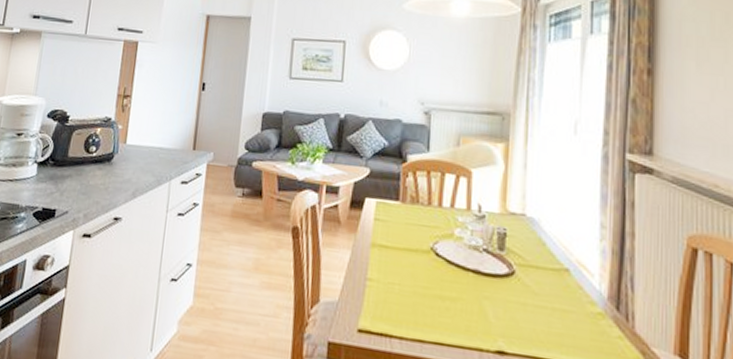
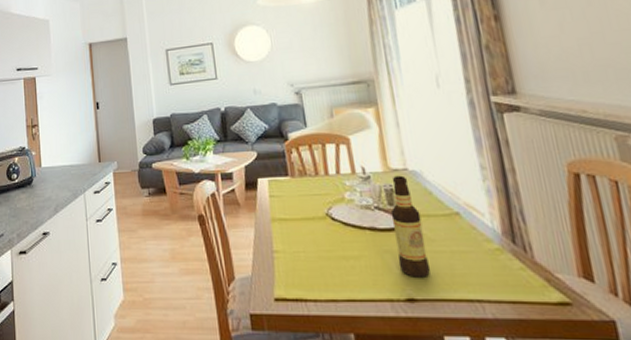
bottle: none [496,219,529,331] -> present [390,175,431,277]

